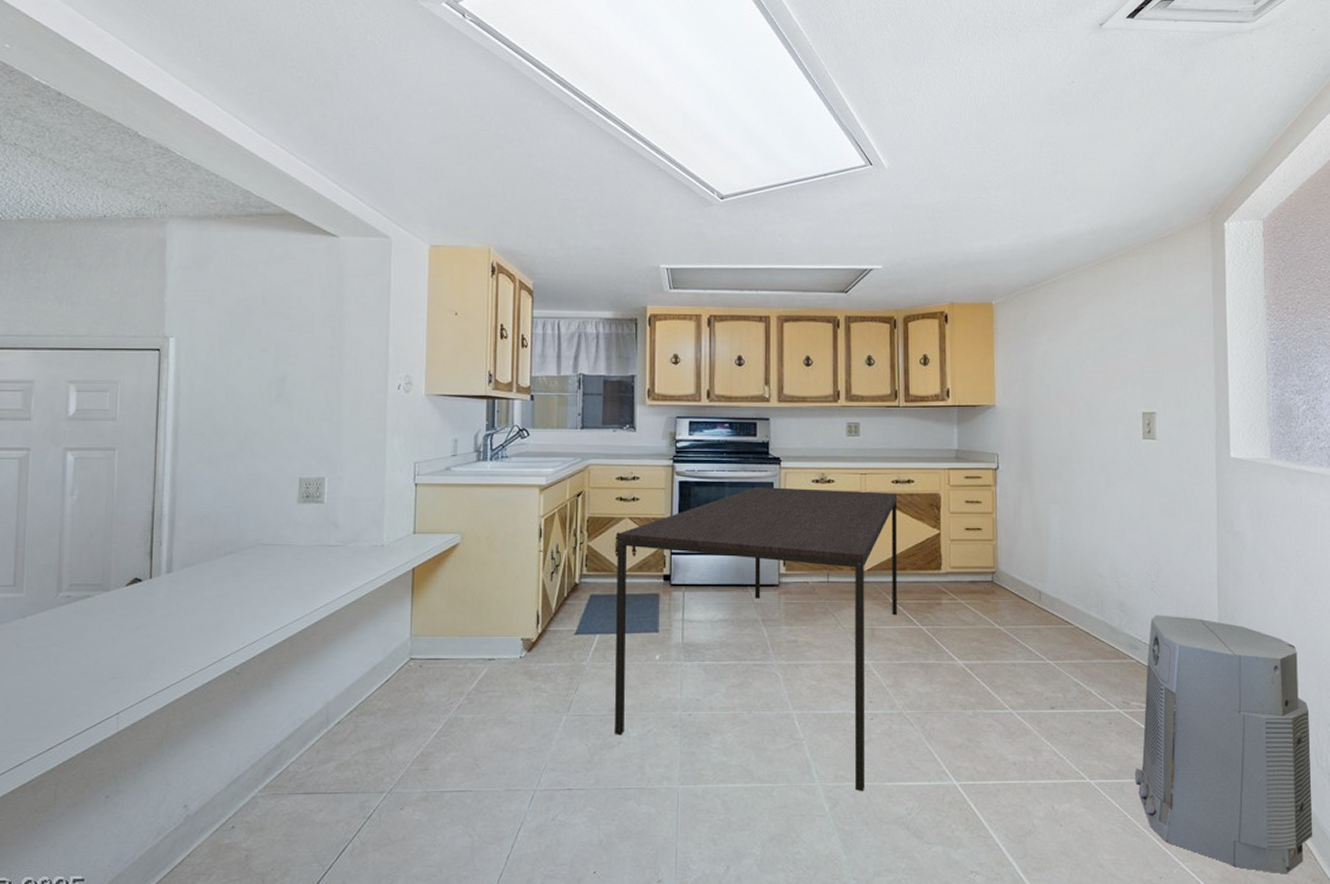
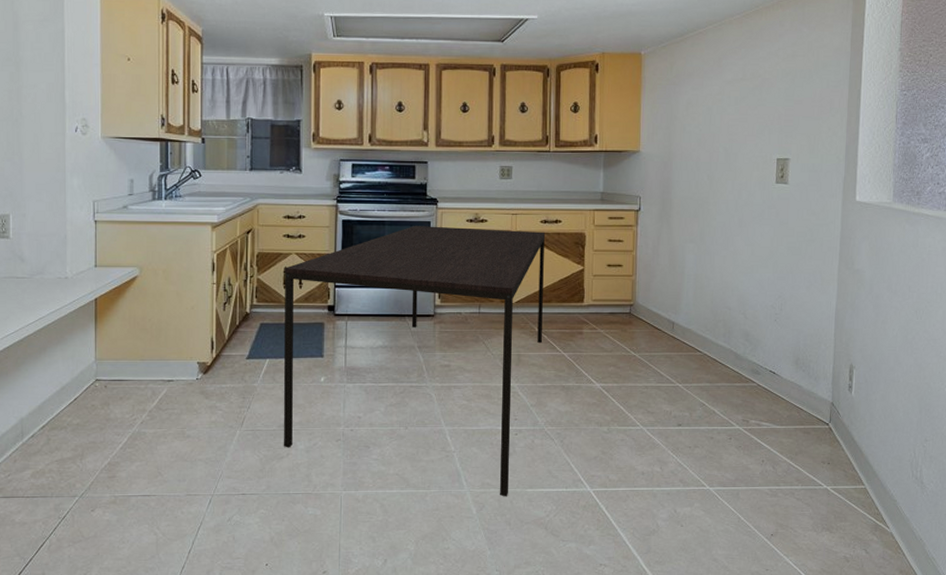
air purifier: present [1134,615,1313,874] -> none [749,343,909,567]

